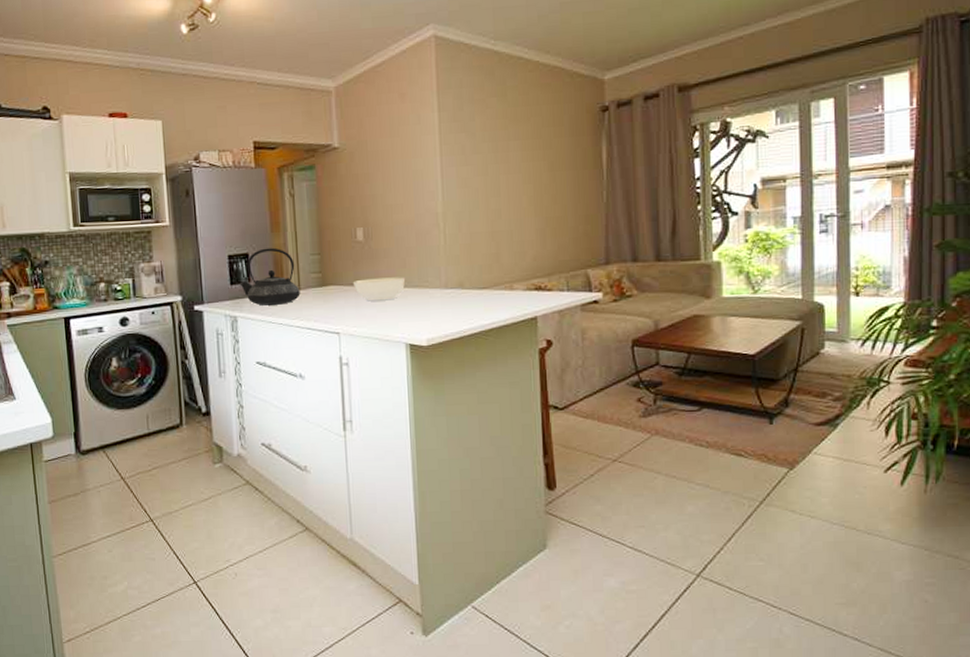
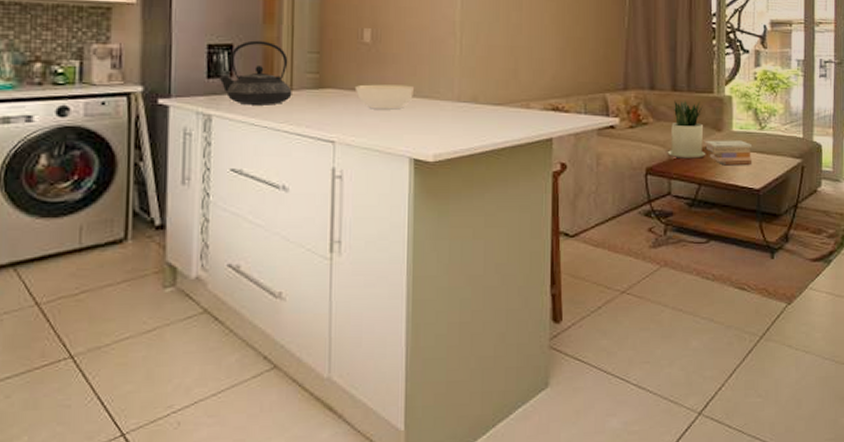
planter: none [653,269,695,329] -> present [667,100,706,159]
books: none [692,306,746,333] -> present [704,140,753,166]

